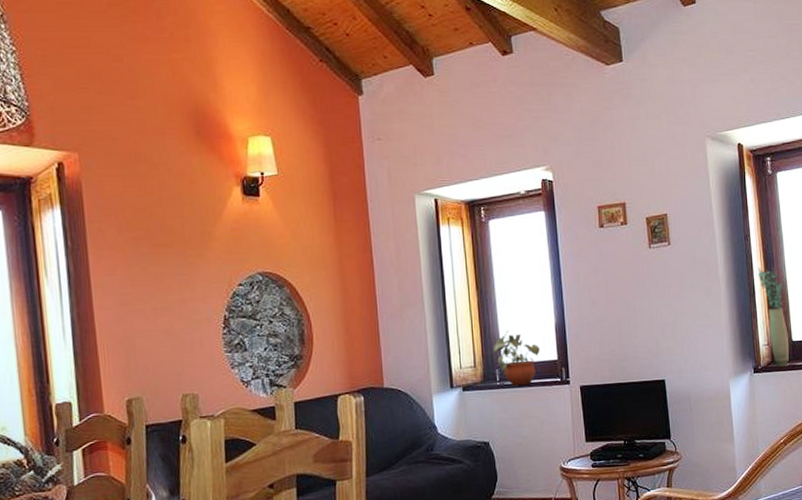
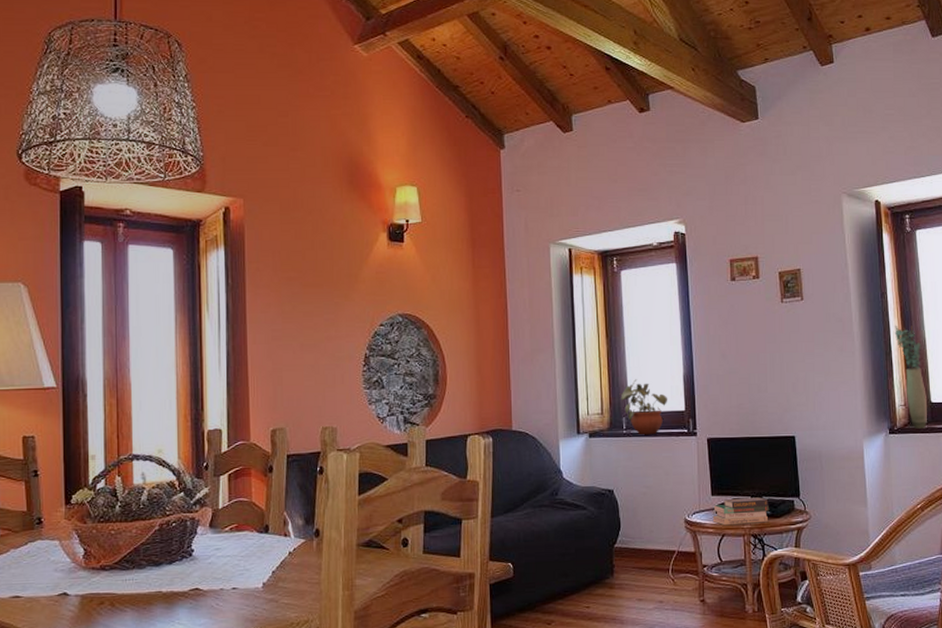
books: none [587,441,642,471] -> present [712,497,770,526]

